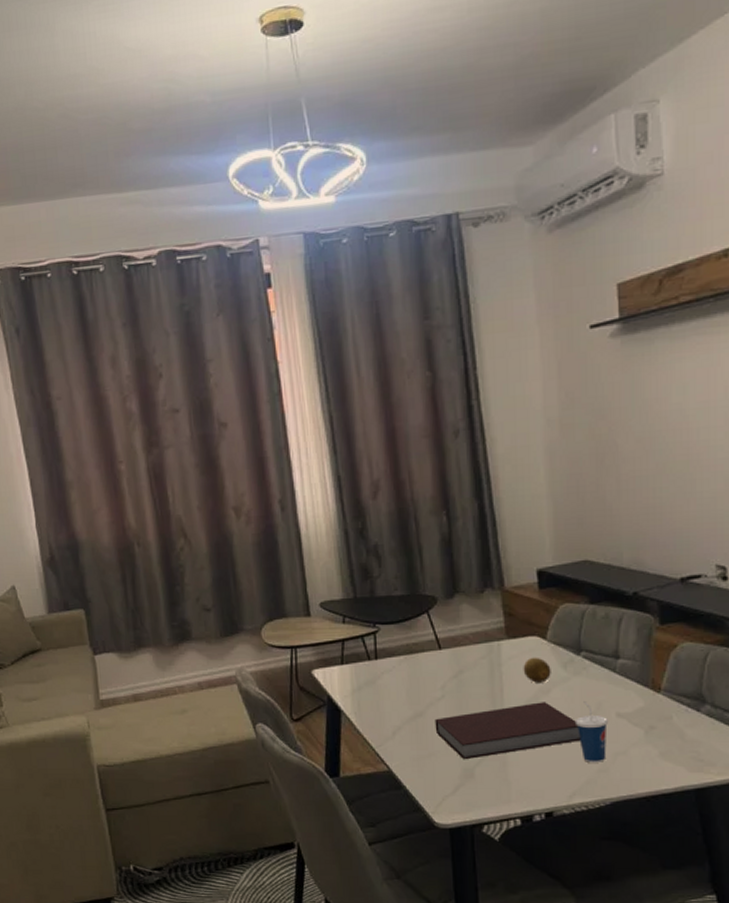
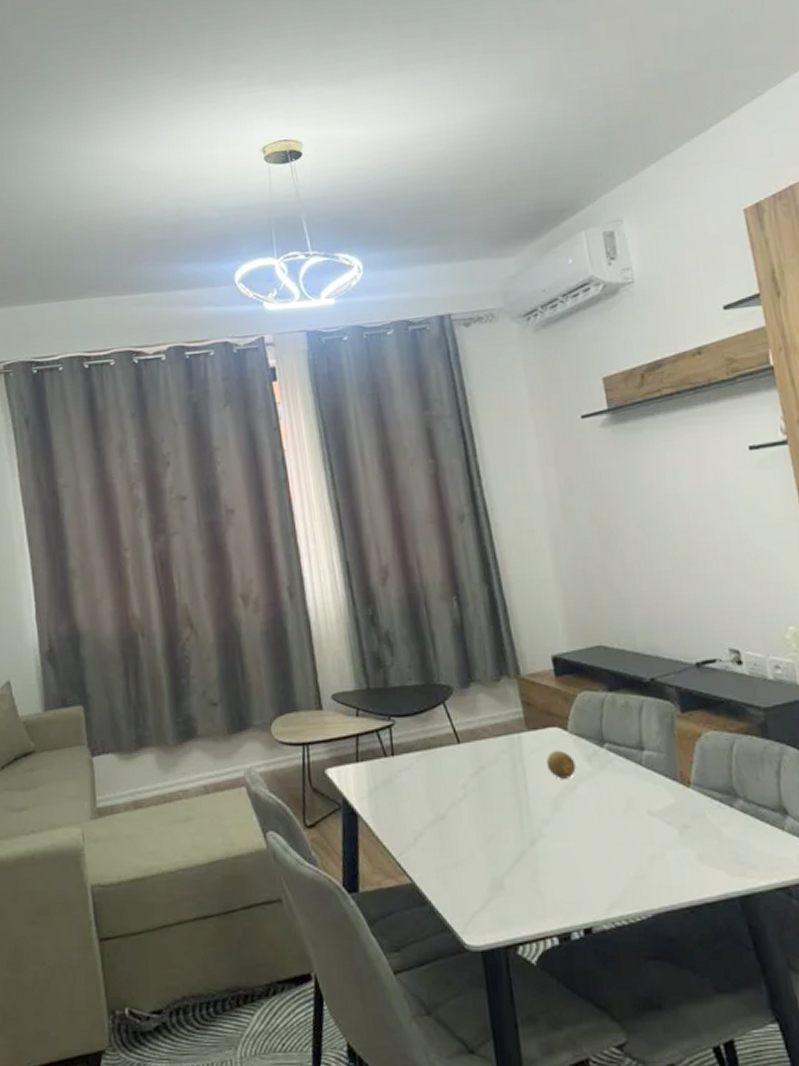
notebook: present [435,702,581,760] -> none [458,800,614,869]
cup: present [574,701,608,762] -> none [605,798,643,868]

